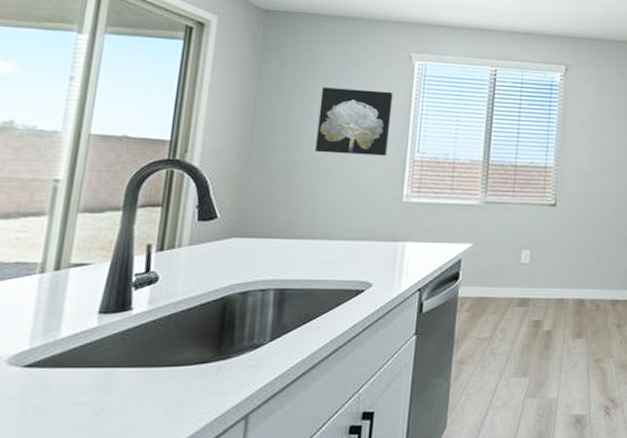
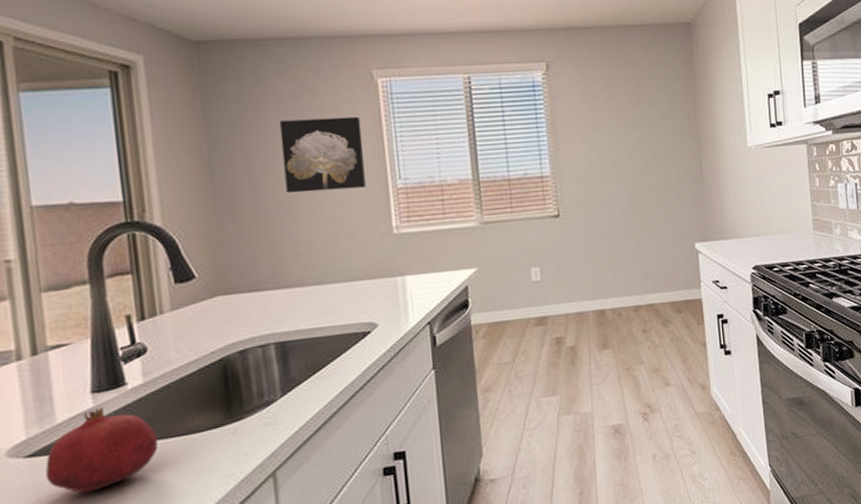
fruit: none [36,328,147,410] -> present [45,407,158,493]

